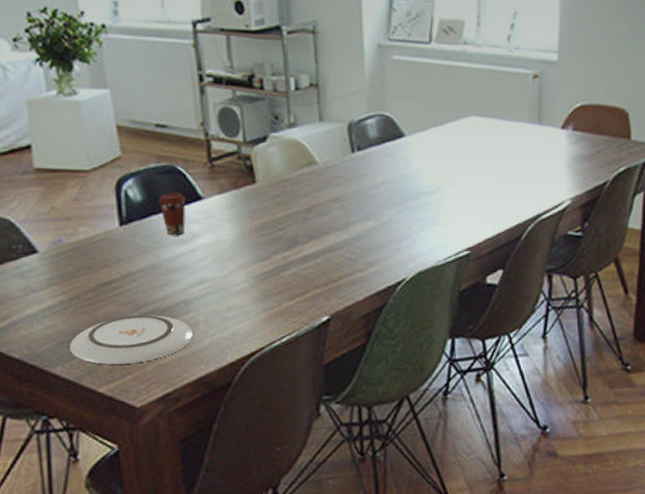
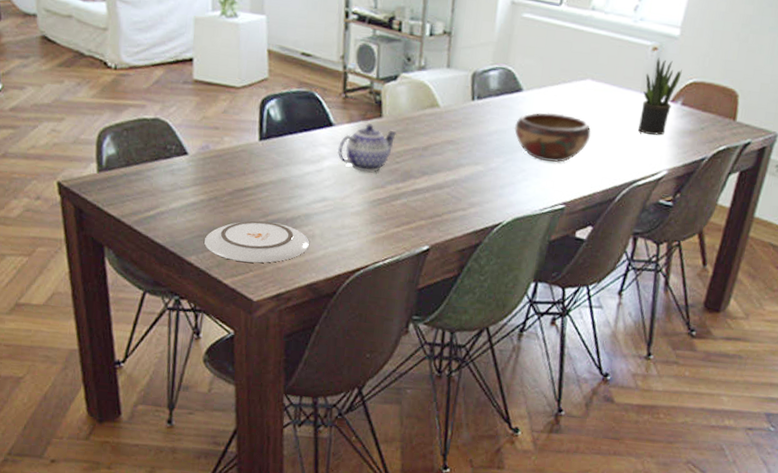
coffee cup: present [158,193,186,236] -> none [295,116,319,156]
teapot: none [210,192,274,245] -> present [337,123,396,172]
decorative bowl: none [403,154,485,206] -> present [514,112,591,162]
potted plant: none [531,85,567,165] -> present [638,57,682,135]

